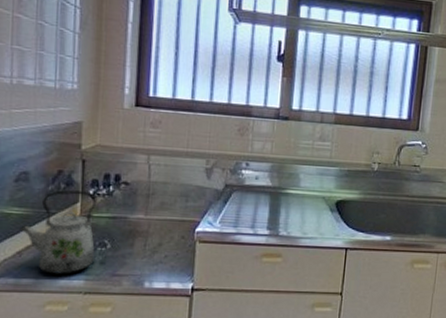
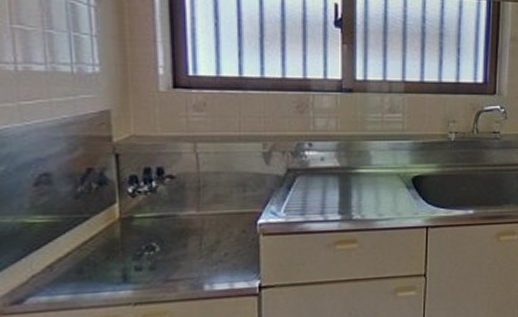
kettle: present [19,190,96,275] -> none [47,190,142,287]

